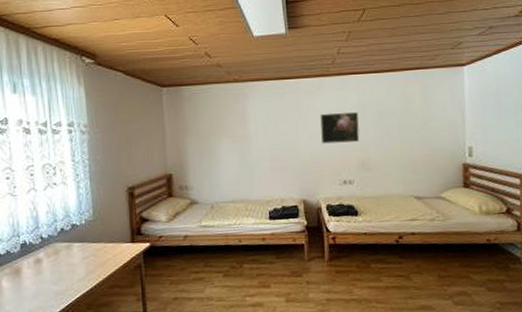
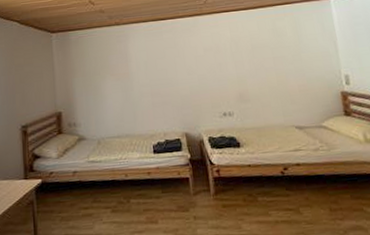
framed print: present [320,112,360,144] -> none [196,47,236,78]

